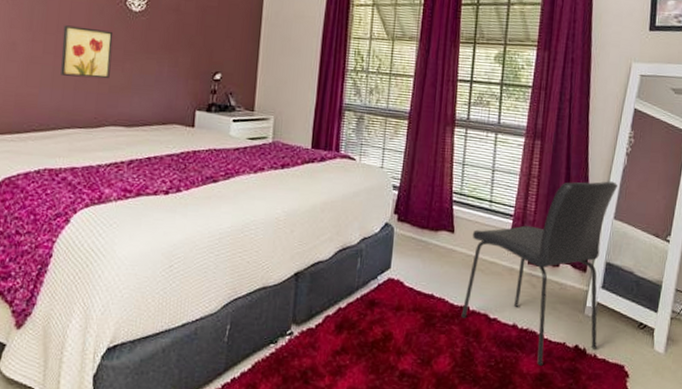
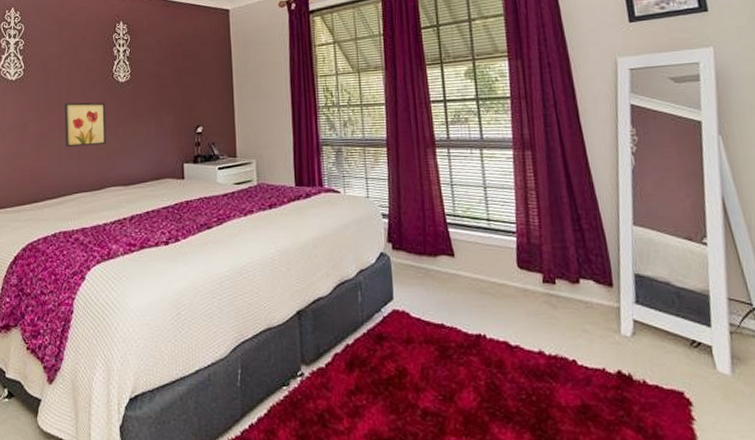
chair: present [461,181,617,366] -> none [474,184,644,397]

